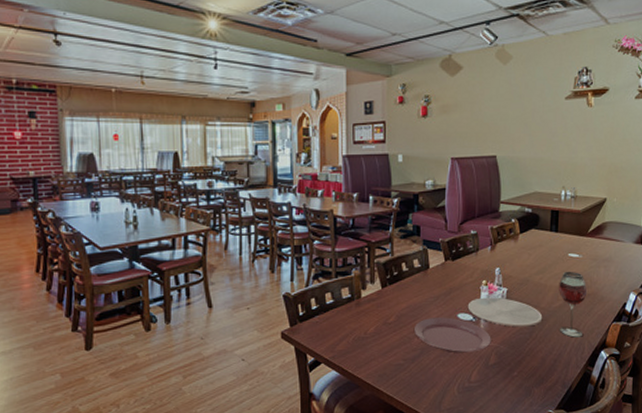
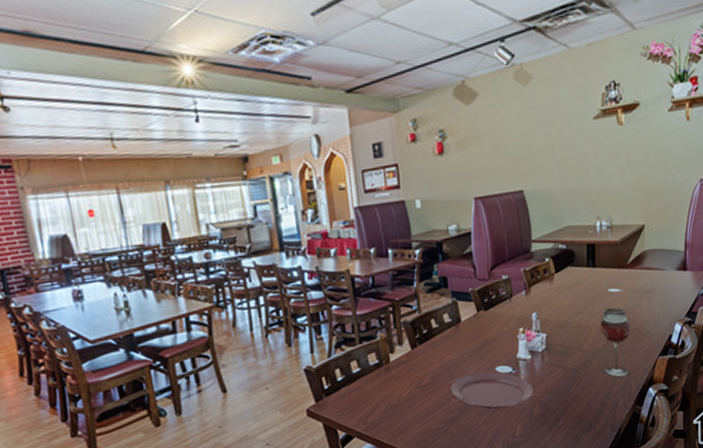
plate: present [467,297,543,327] -> none [505,344,586,374]

